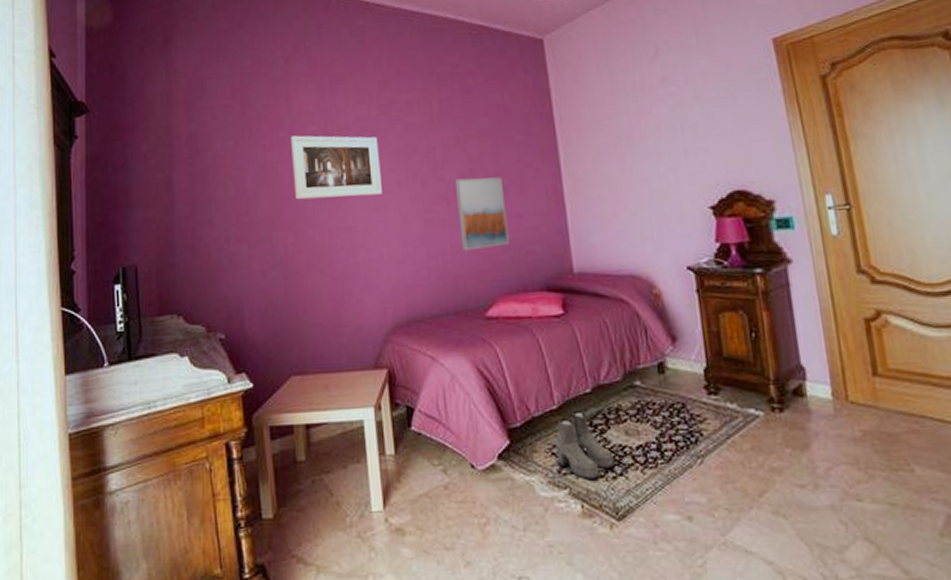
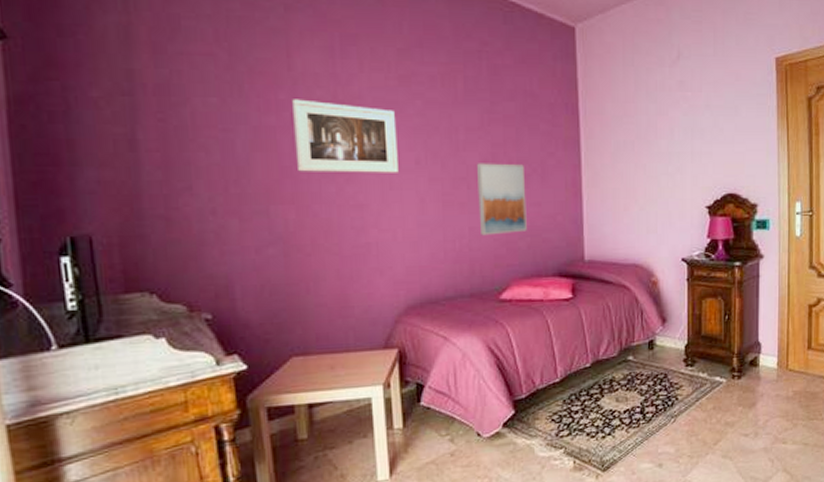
boots: present [555,410,615,479] -> none [556,382,604,440]

